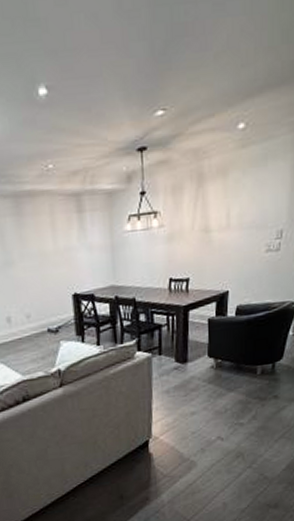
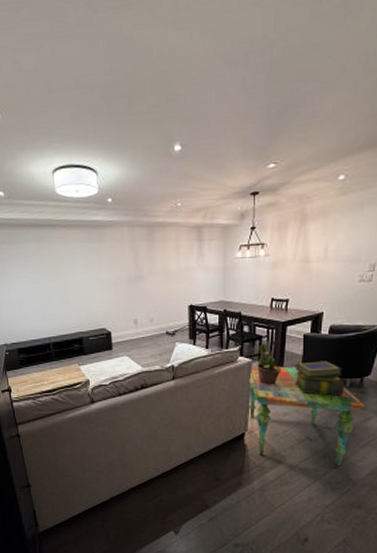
side table: none [148,358,279,465] -> present [248,365,366,466]
potted plant: none [158,333,186,382] -> present [257,343,281,385]
stack of books: none [200,347,256,387] -> present [294,361,345,395]

